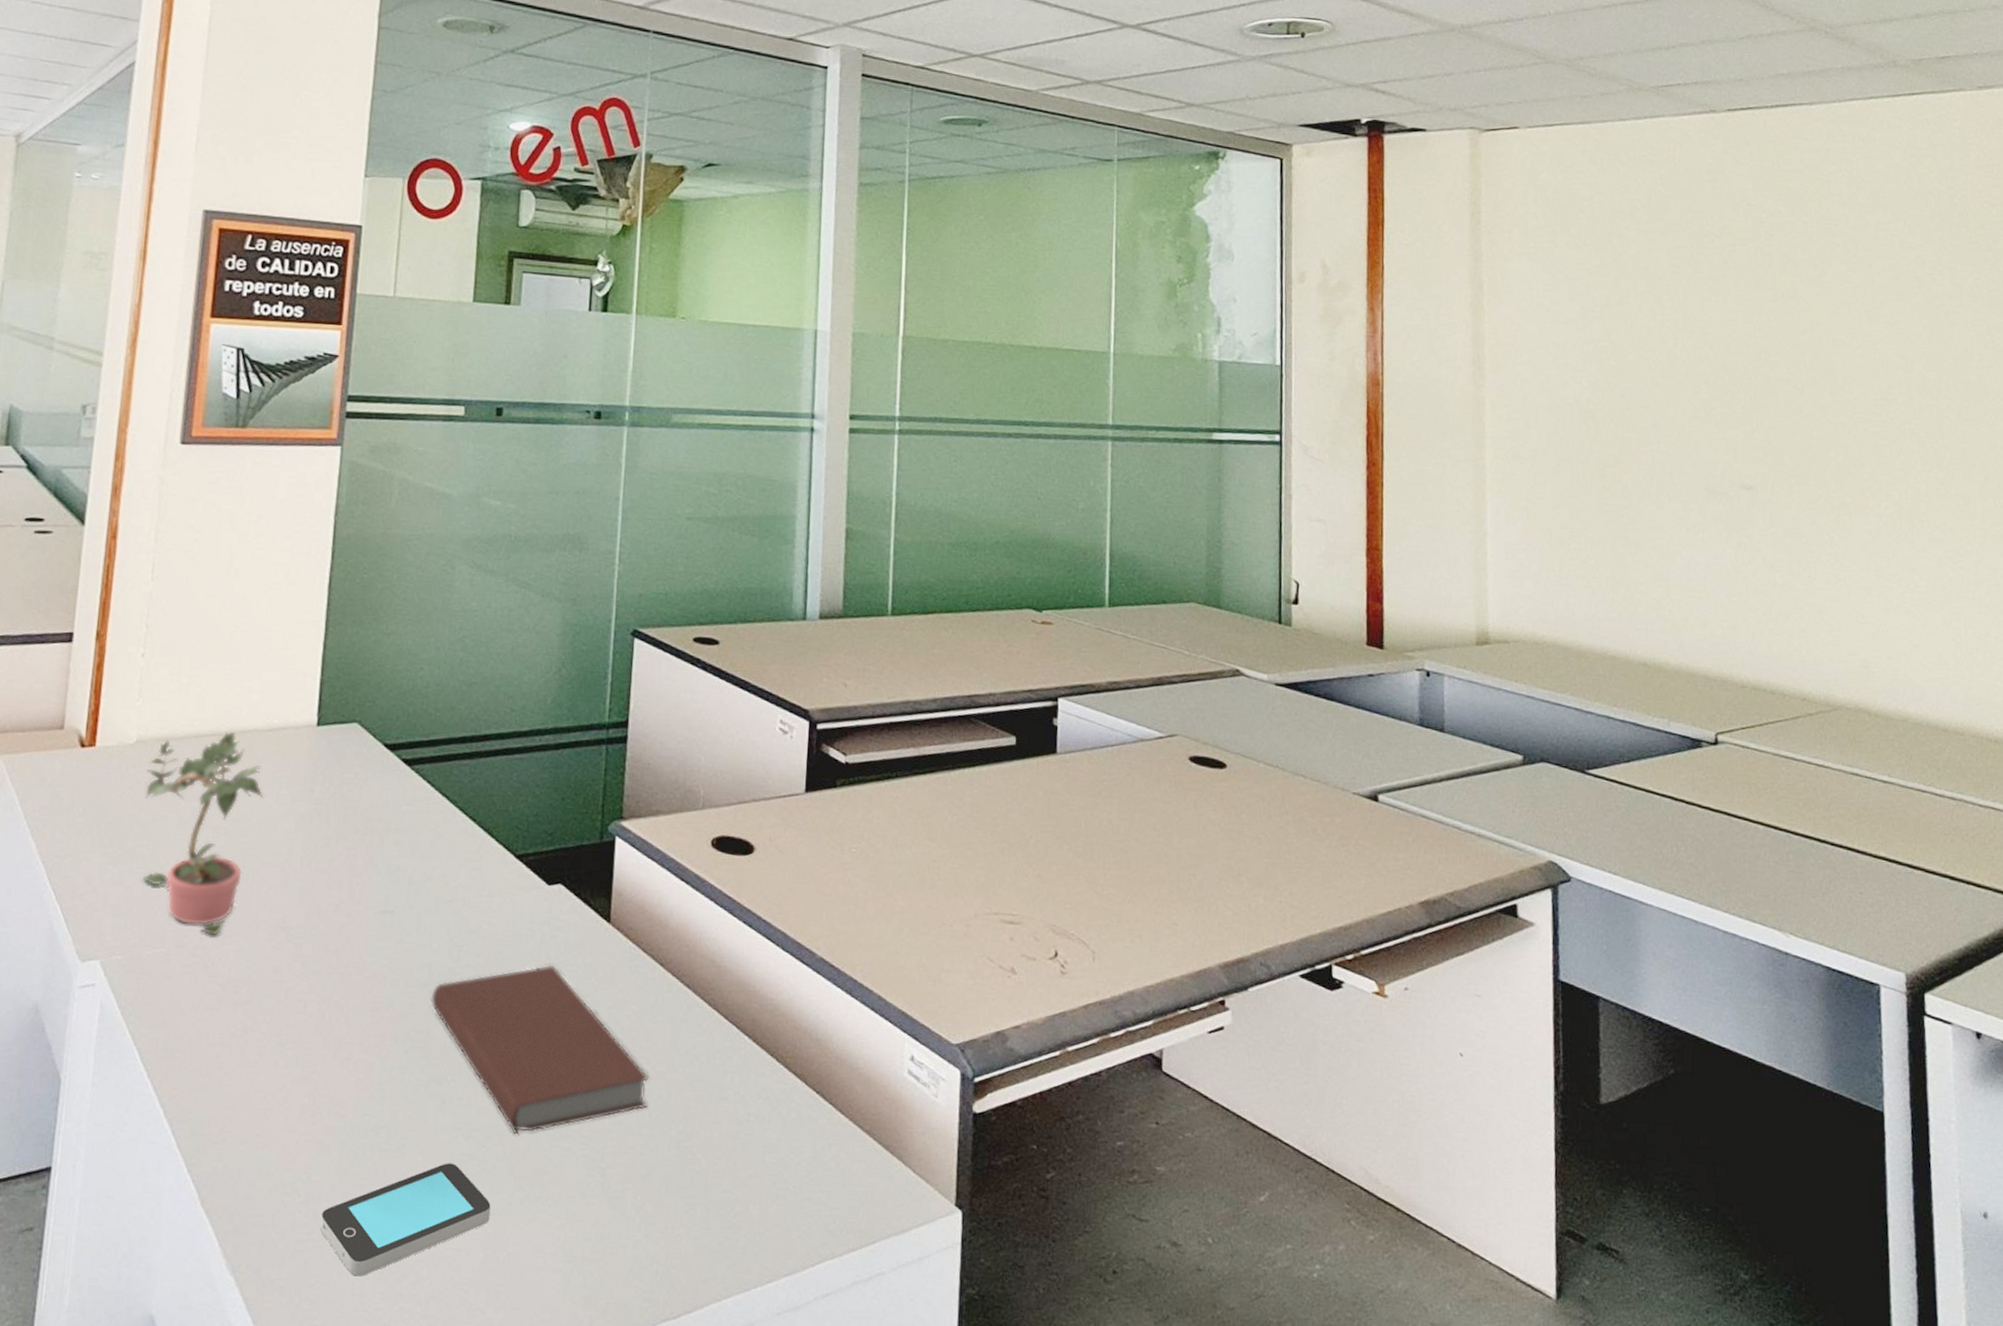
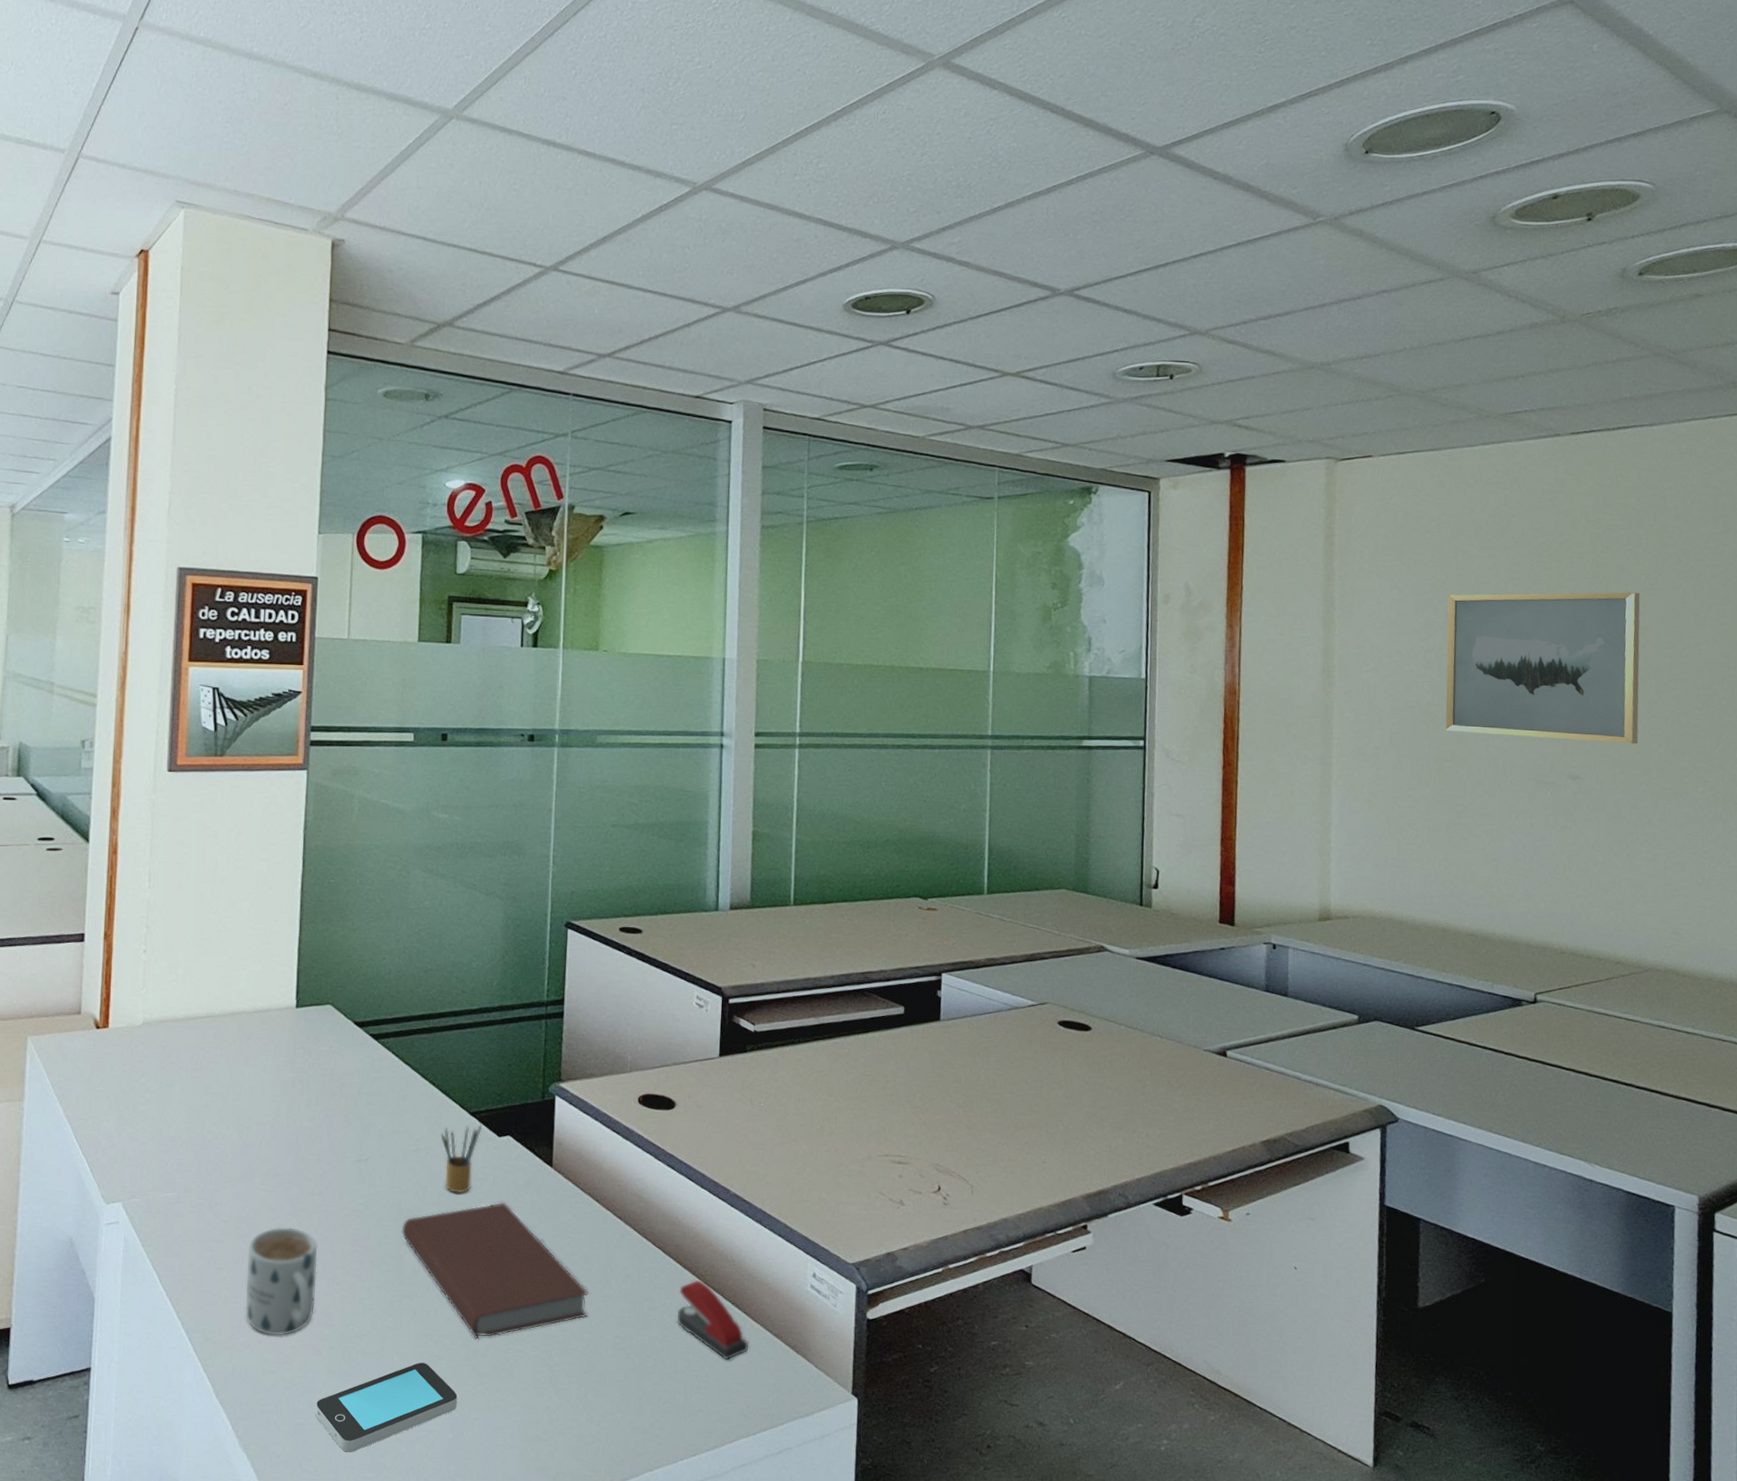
potted plant: present [142,732,264,936] -> none [153,1014,253,1182]
mug: none [241,992,332,1129] -> present [245,1227,318,1336]
pencil box: none [480,868,529,954] -> present [440,1123,482,1194]
stapler: none [751,1062,835,1163] -> present [676,1279,748,1360]
wall art: none [1604,281,1814,452] -> present [1445,592,1640,744]

